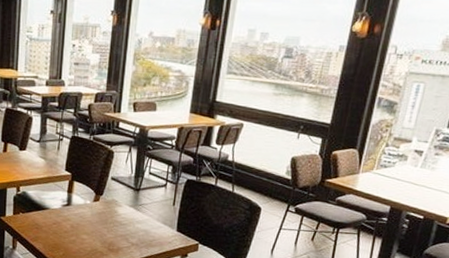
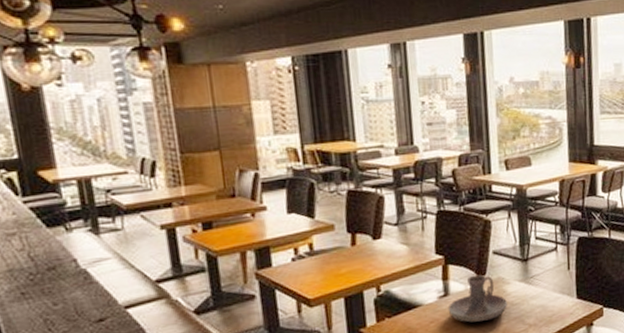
candle holder: none [68,193,117,232] -> present [447,274,507,323]

